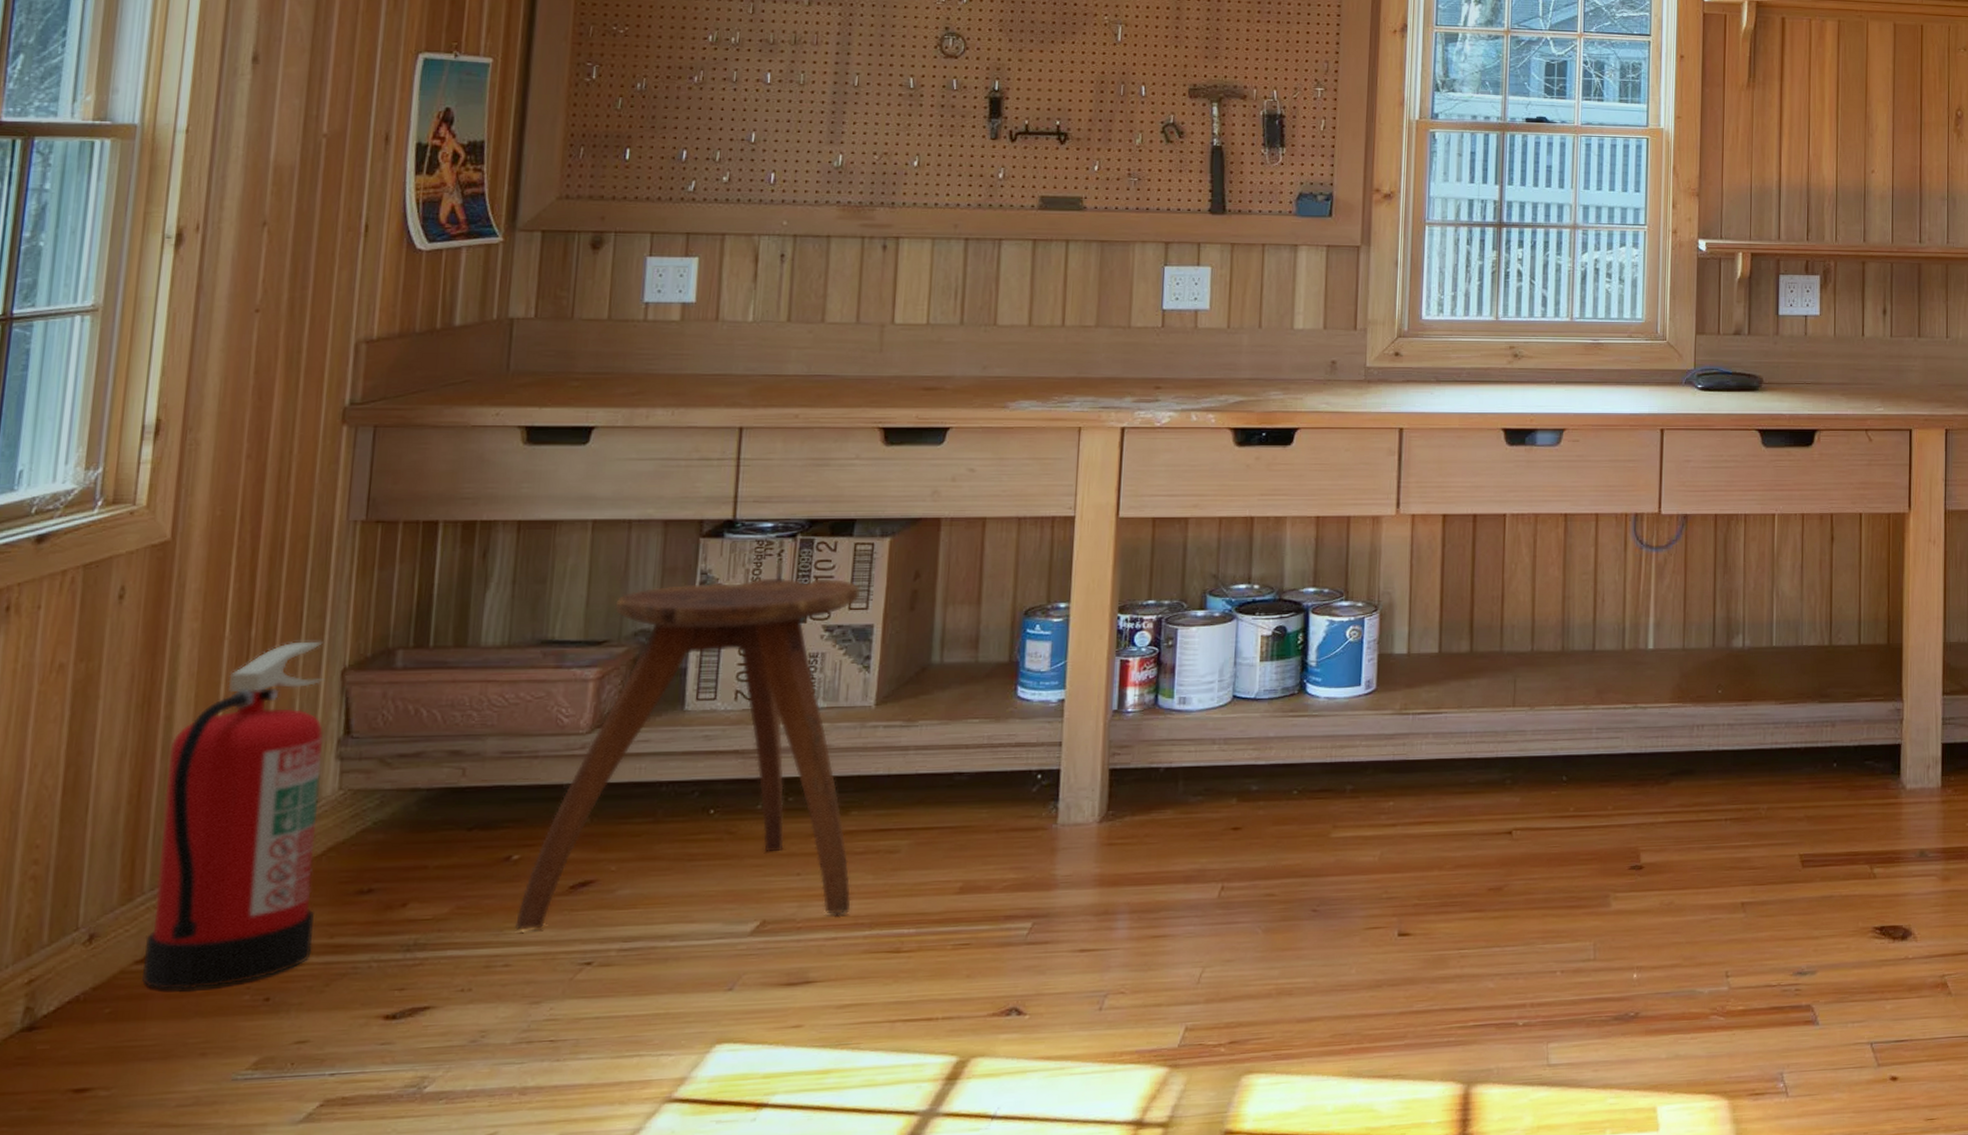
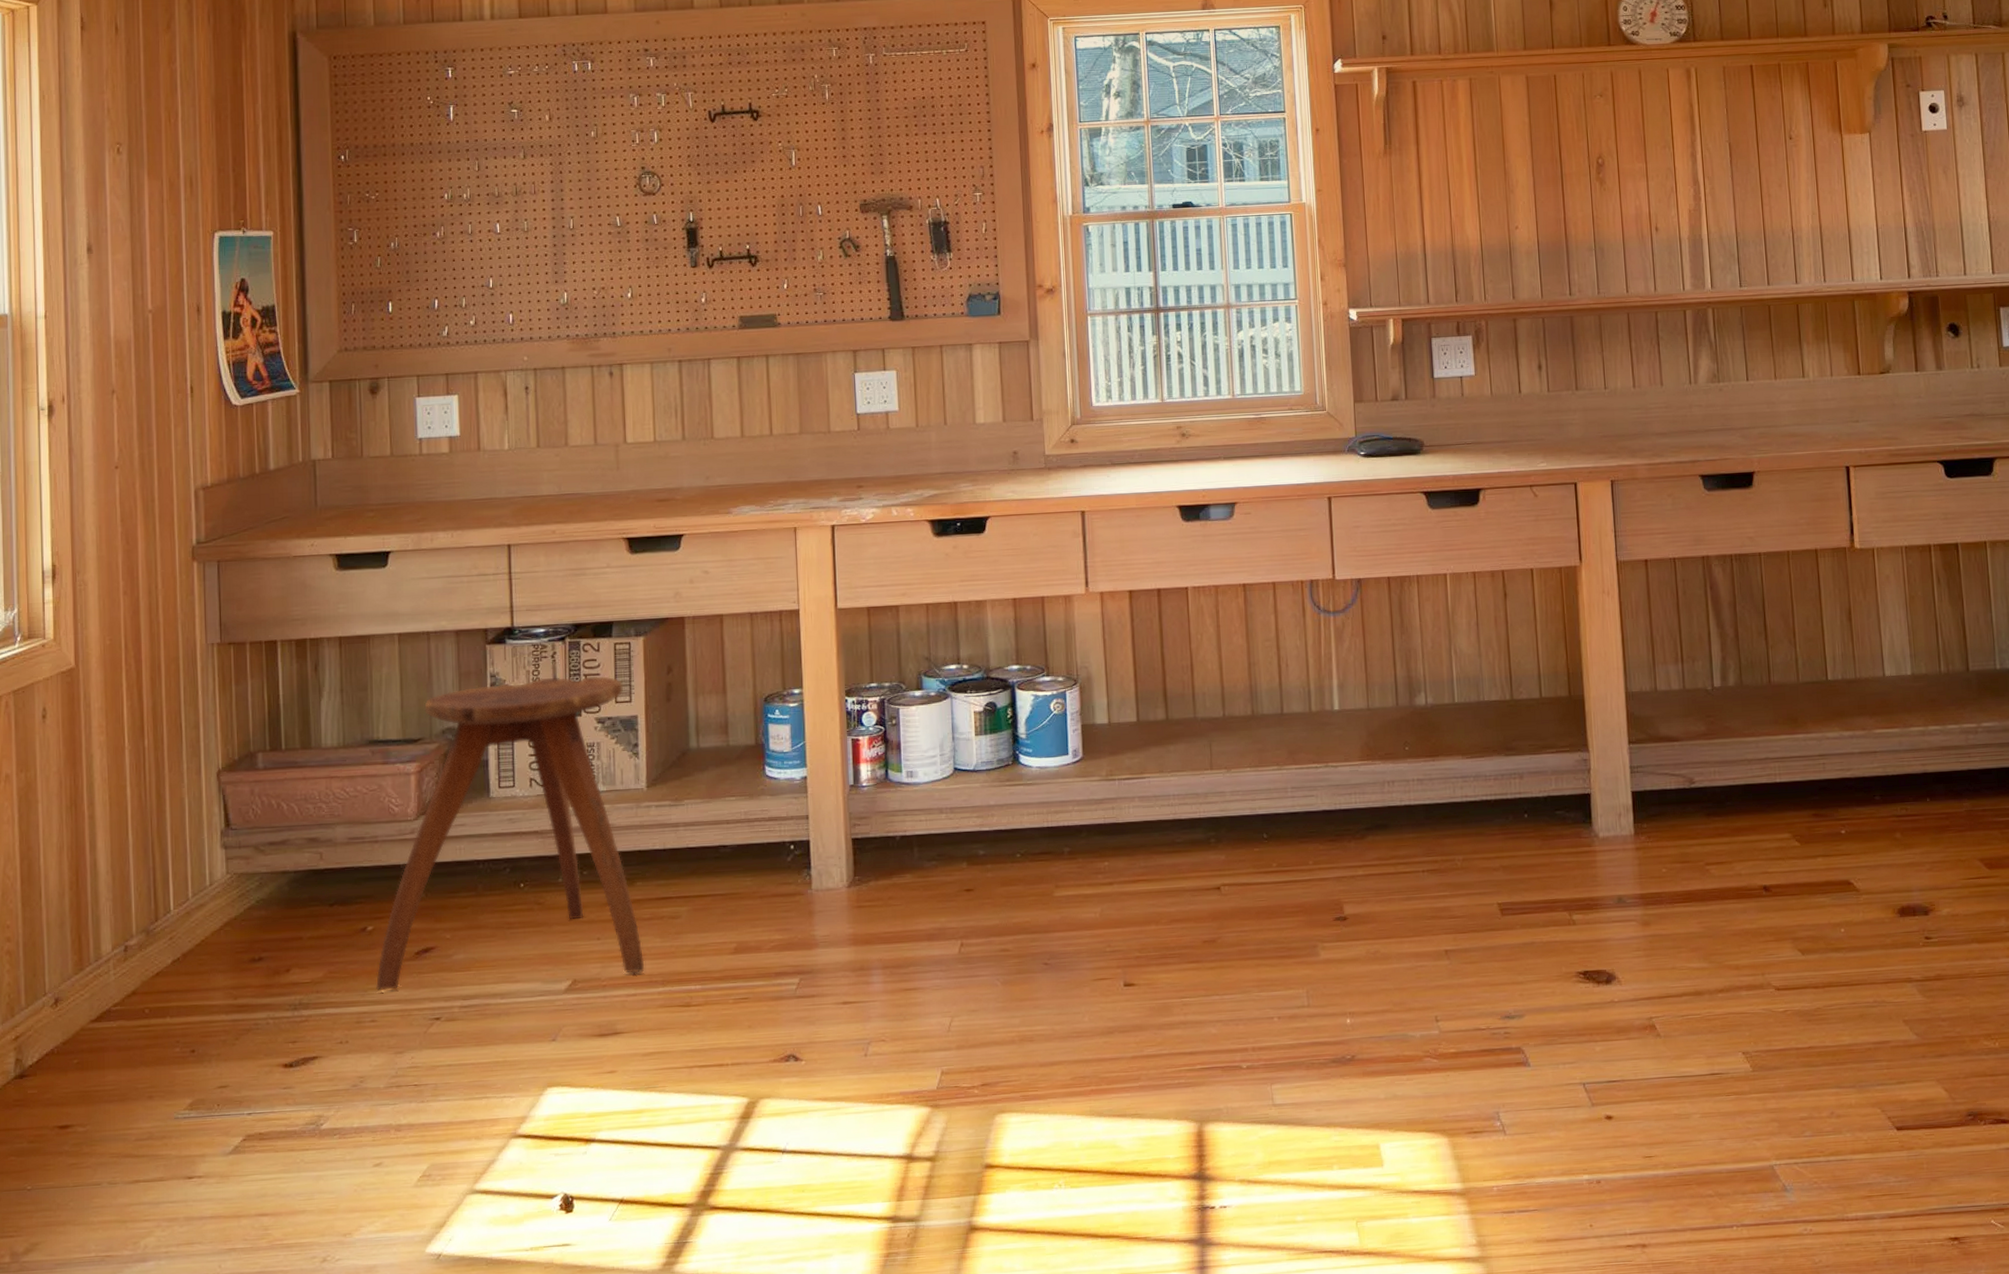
fire extinguisher: present [141,641,326,990] -> none [95,748,222,1044]

